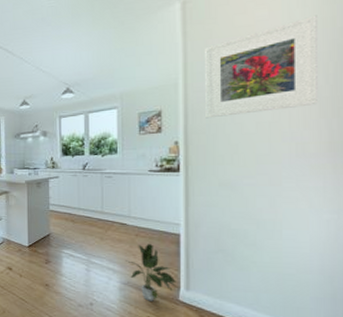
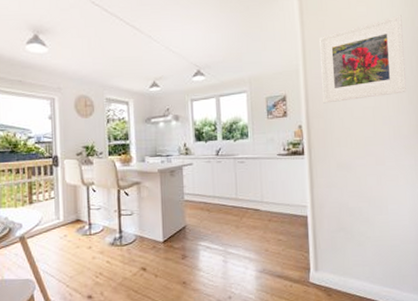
potted plant: present [126,243,176,301] -> none [261,227,307,287]

